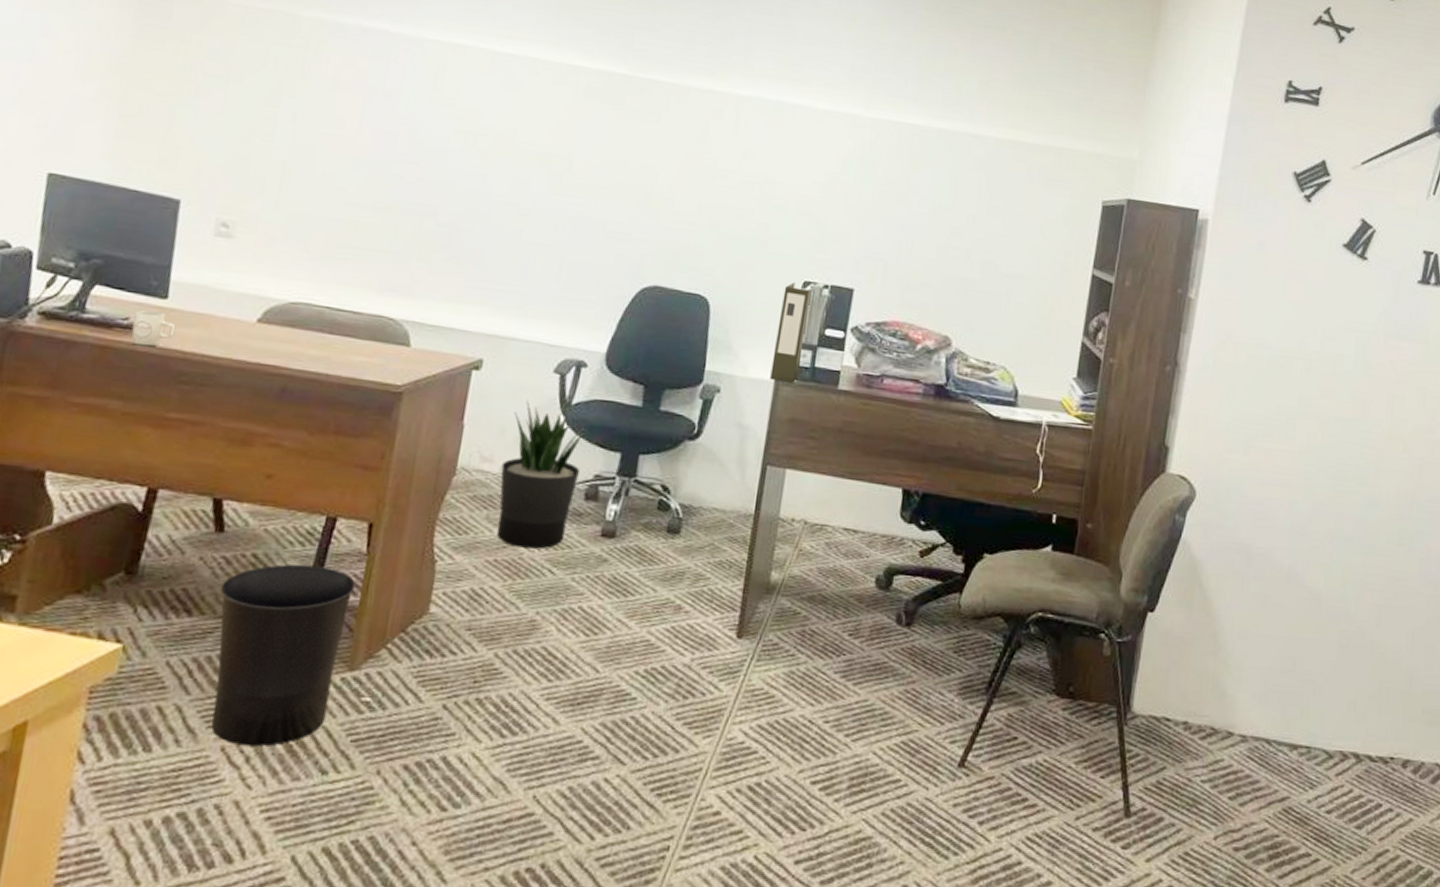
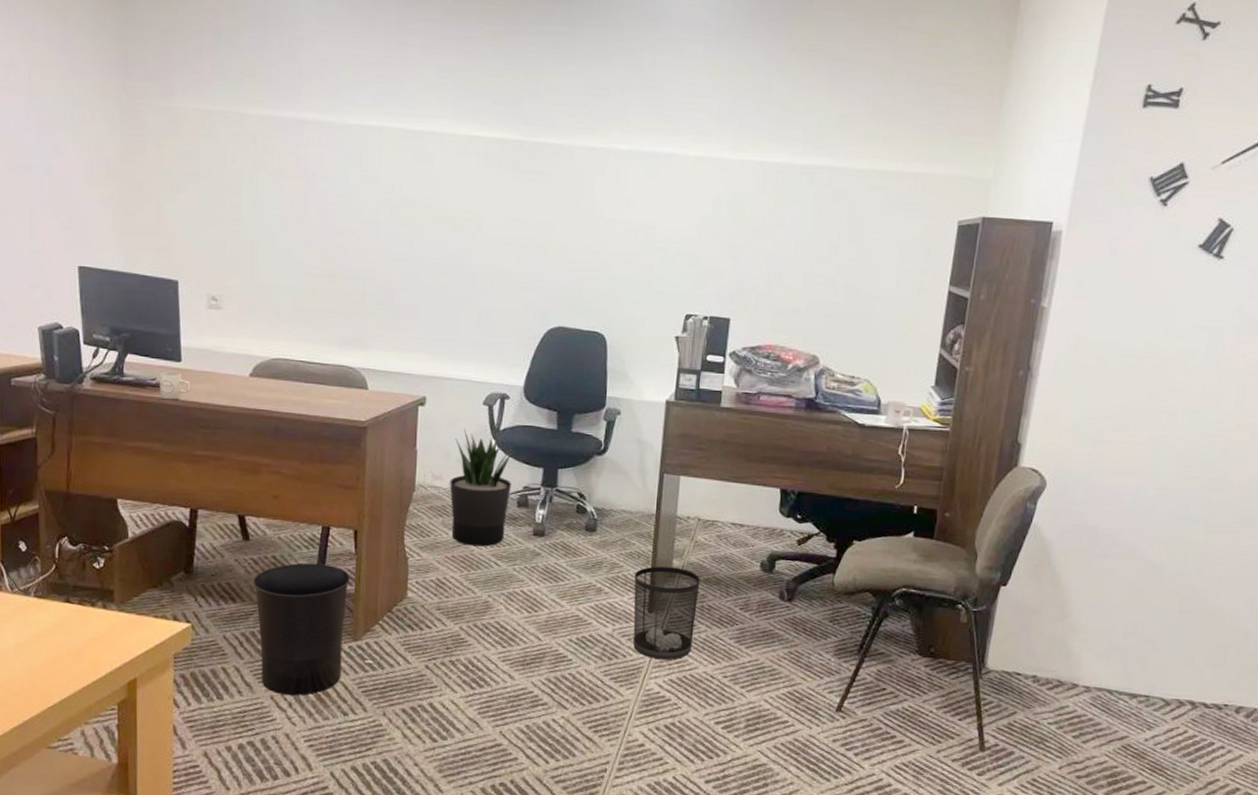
waste bin: none [715,579,803,700] -> present [632,566,700,660]
binder: present [770,282,814,384] -> none [662,316,695,404]
mug: none [1021,390,1055,421] -> present [884,400,915,426]

